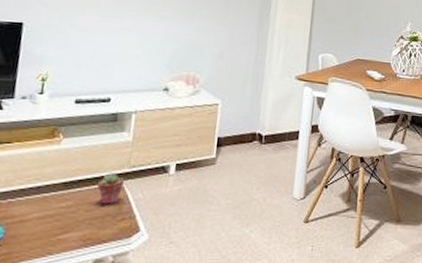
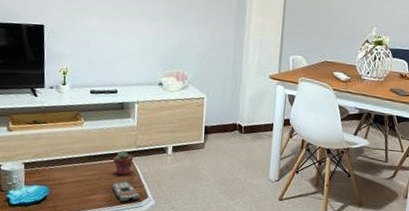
remote control: none [92,212,131,240] -> present [112,181,141,203]

